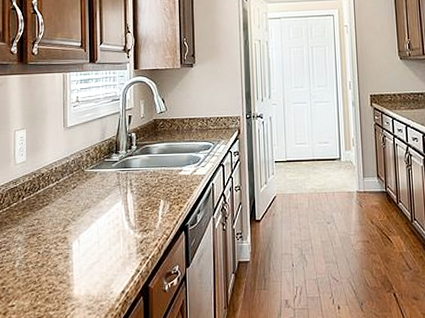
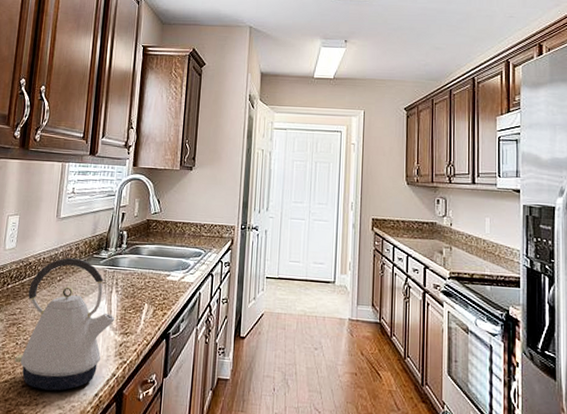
kettle: none [38,164,134,293] -> present [14,257,116,391]

